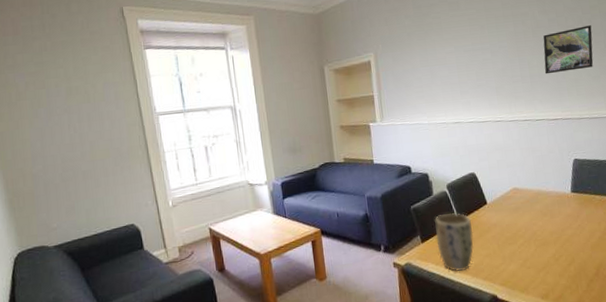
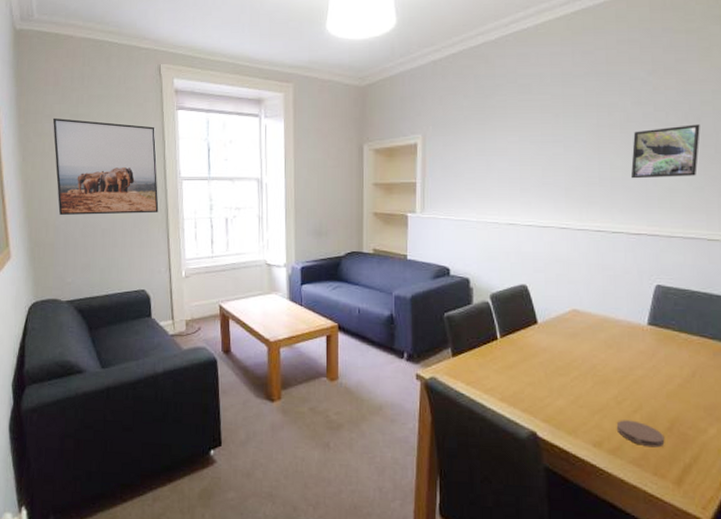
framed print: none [16,67,138,164] -> present [52,117,159,216]
plant pot: present [435,213,473,272] -> none [470,328,516,397]
coaster: none [557,272,594,292] -> present [616,420,665,448]

